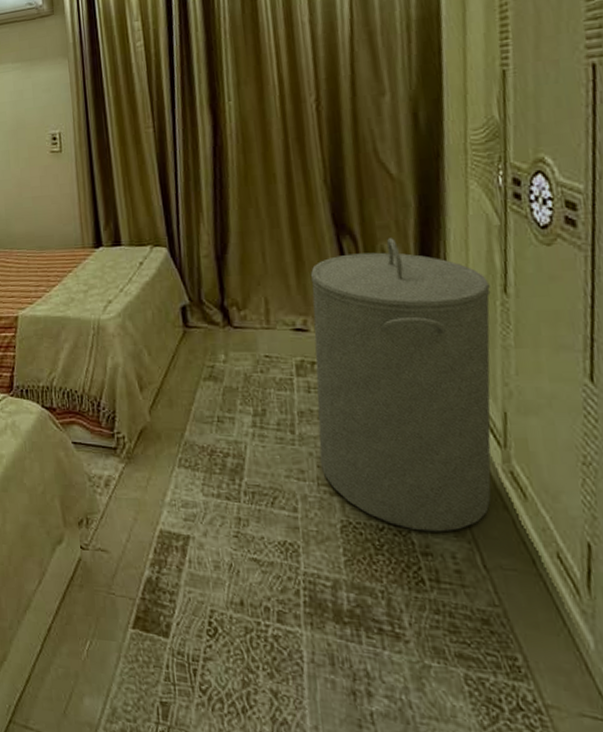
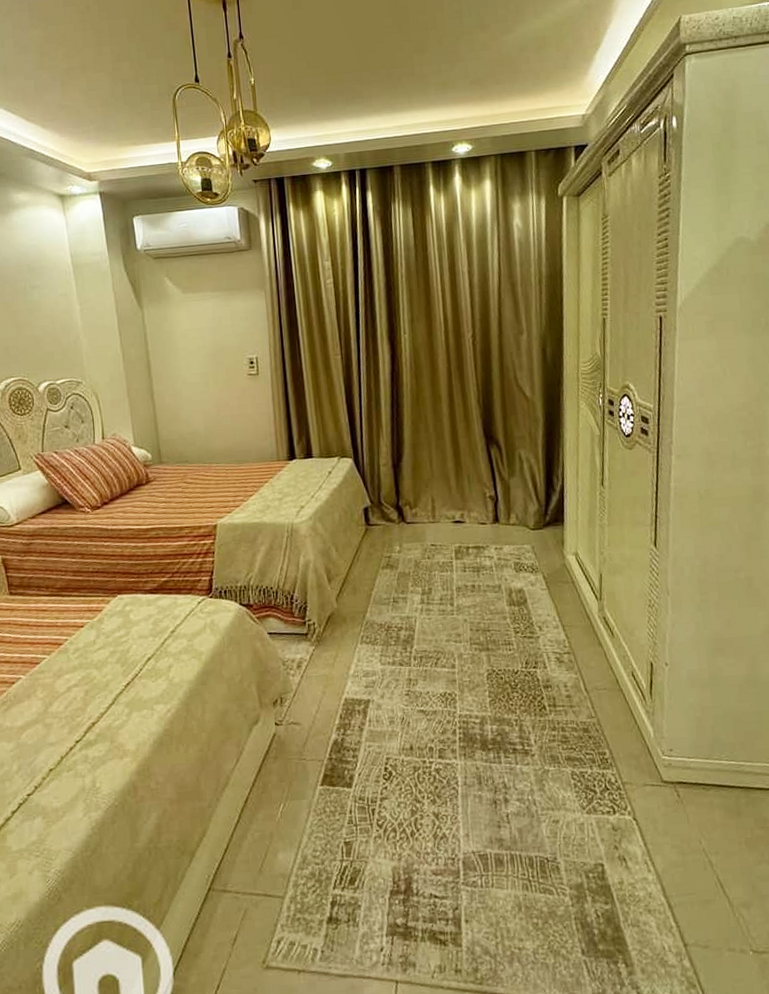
laundry hamper: present [310,238,491,532] -> none [466,446,593,670]

